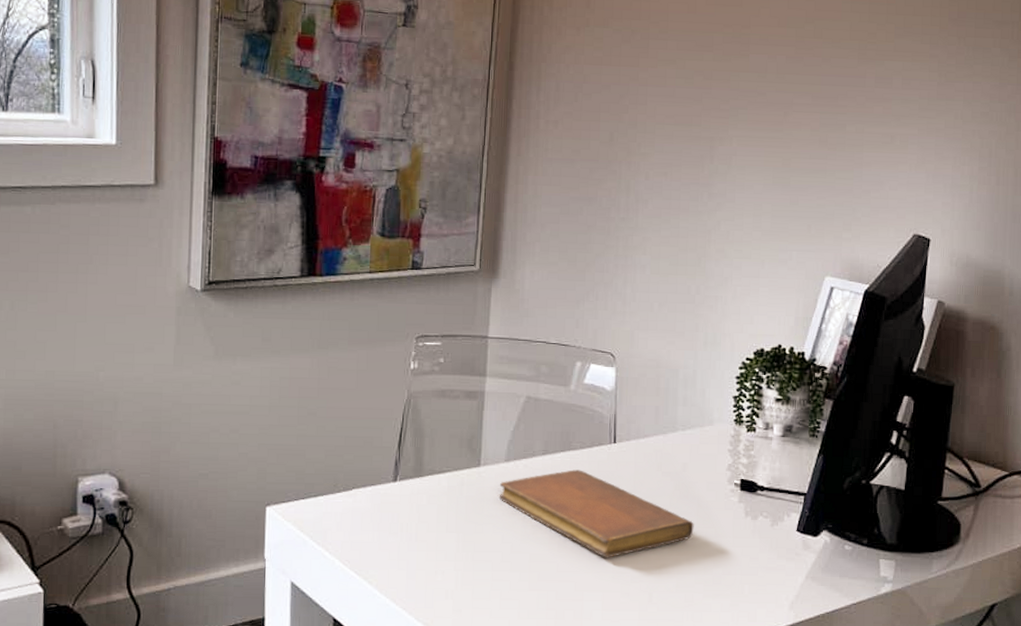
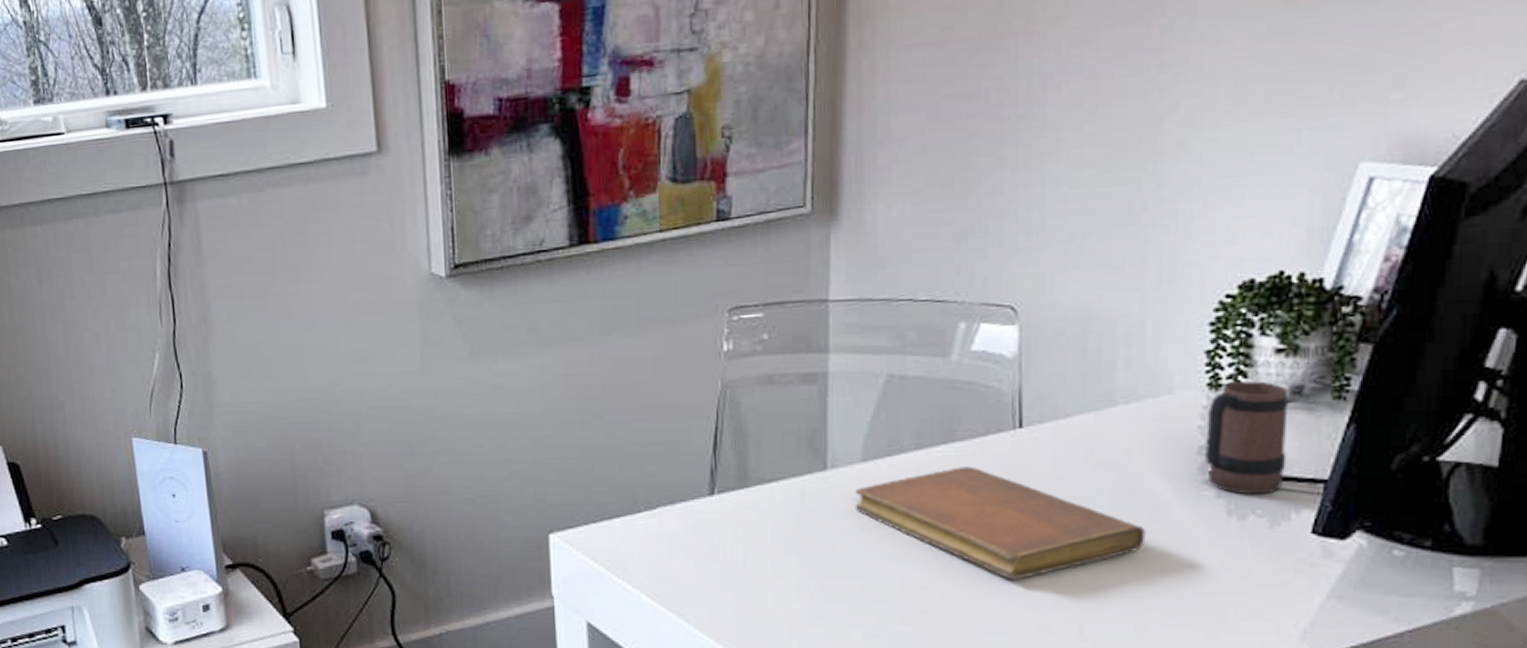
mug: none [732,420,784,502] -> present [1205,381,1289,495]

